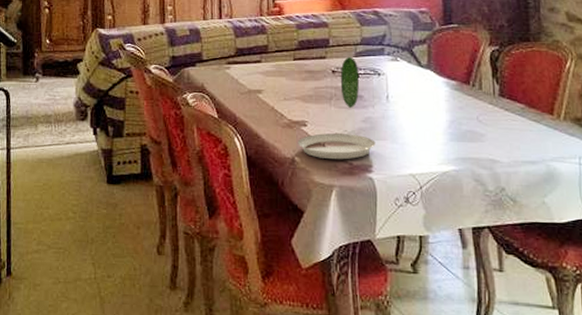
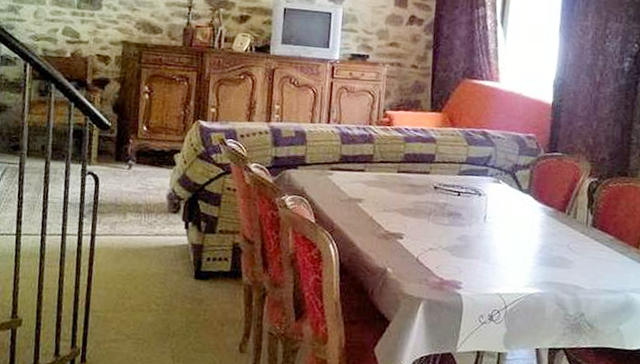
plate: present [297,56,376,160] -> none [392,174,468,275]

